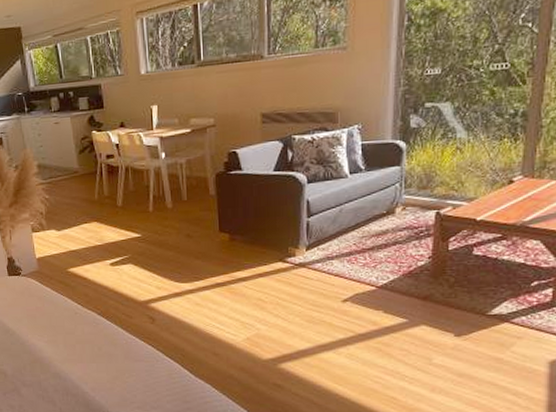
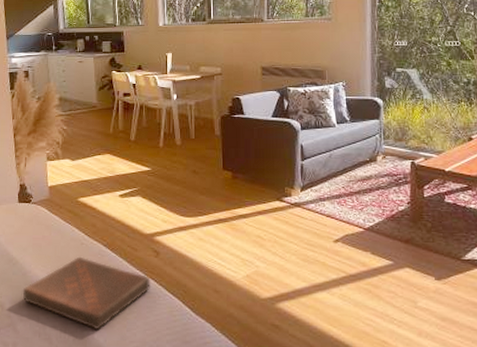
book: none [22,325,148,393] -> present [22,256,150,331]

